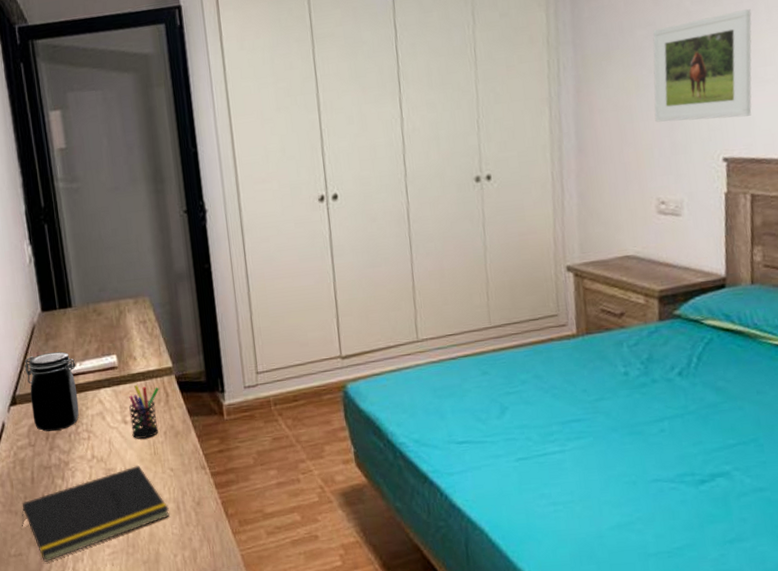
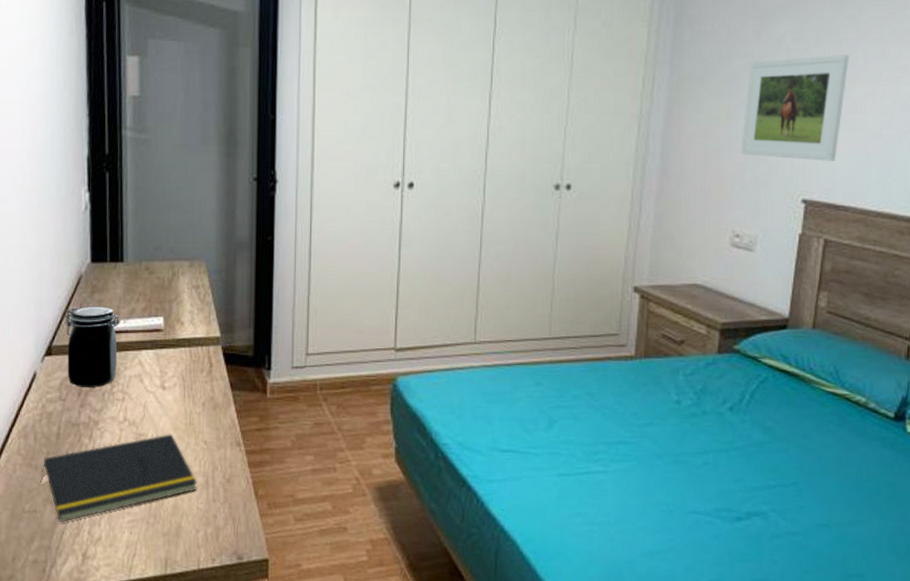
pen holder: present [129,384,159,439] -> none [169,350,204,407]

